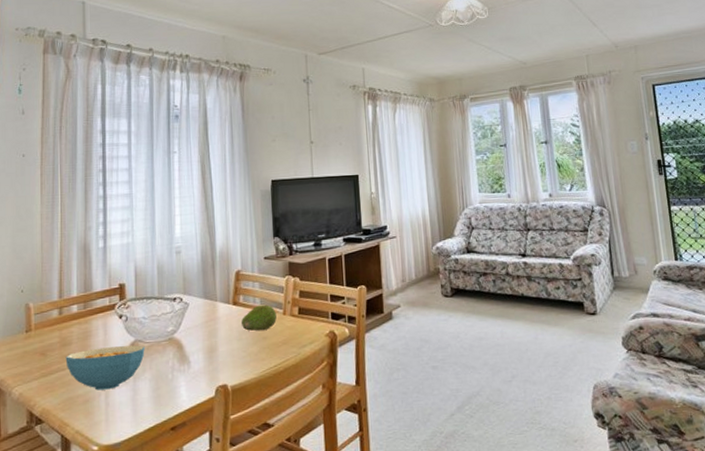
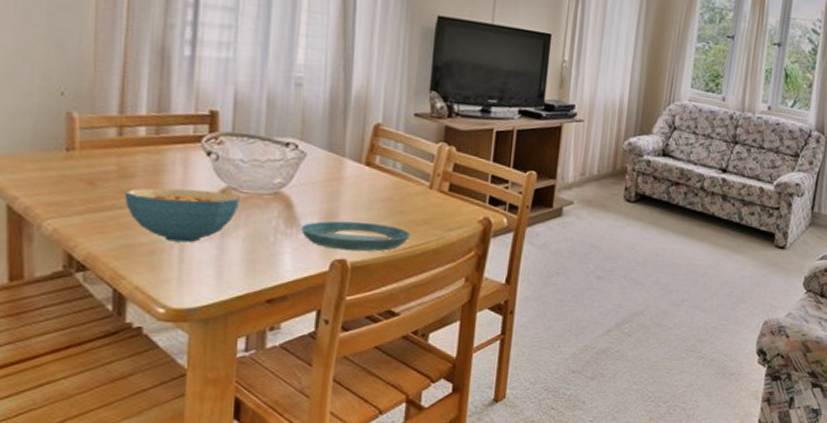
saucer: none [191,350,274,378] -> present [301,221,410,252]
fruit: present [241,304,277,331] -> none [373,171,421,203]

